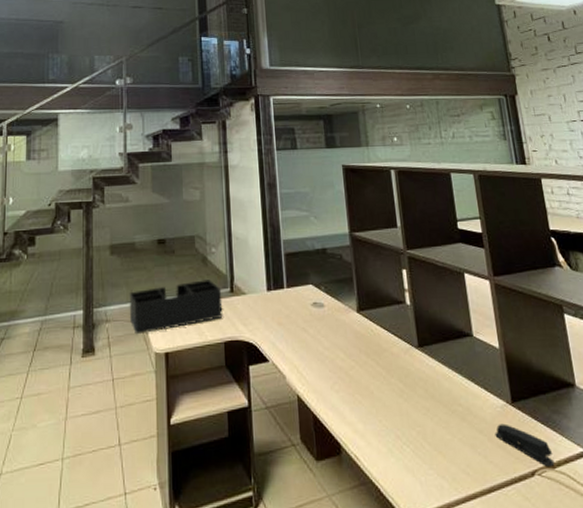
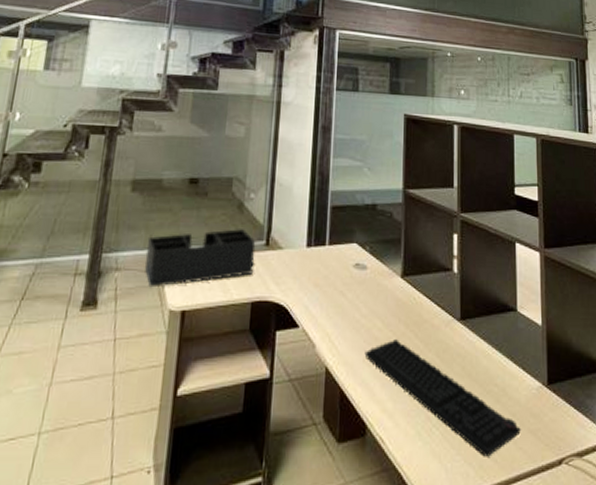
keyboard: none [331,368,491,471] -> present [364,340,522,457]
stapler: present [495,423,555,467] -> none [527,407,583,455]

